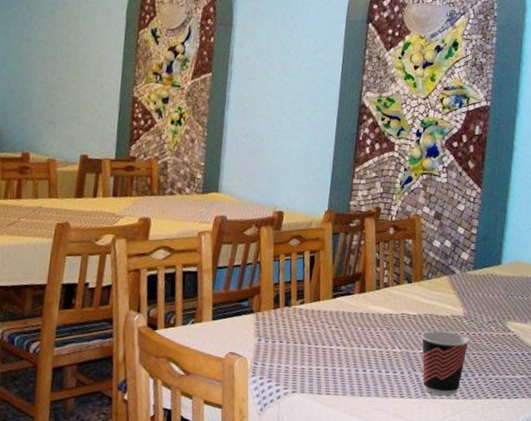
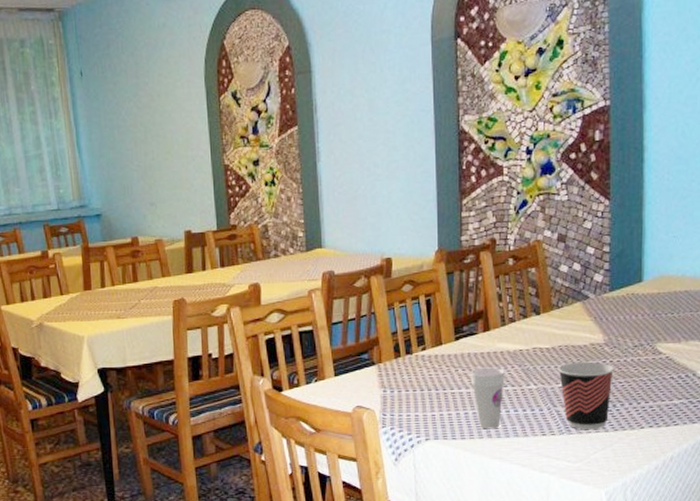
cup: none [342,327,374,388] -> present [470,367,505,430]

